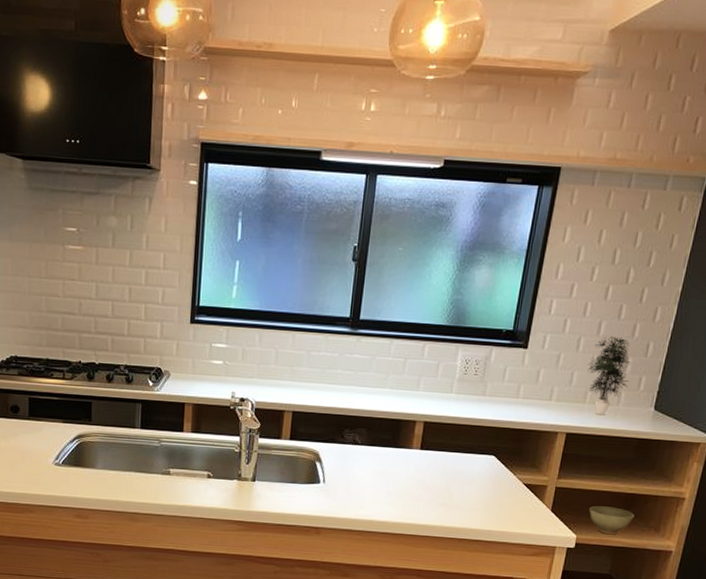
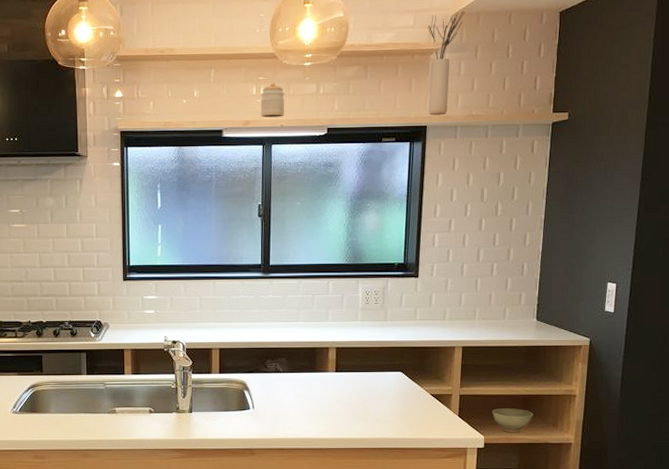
jar: none [367,98,399,142] -> present [260,83,285,118]
vase: none [565,26,625,156] -> present [428,11,465,116]
plant: present [587,336,631,415] -> none [473,261,511,328]

